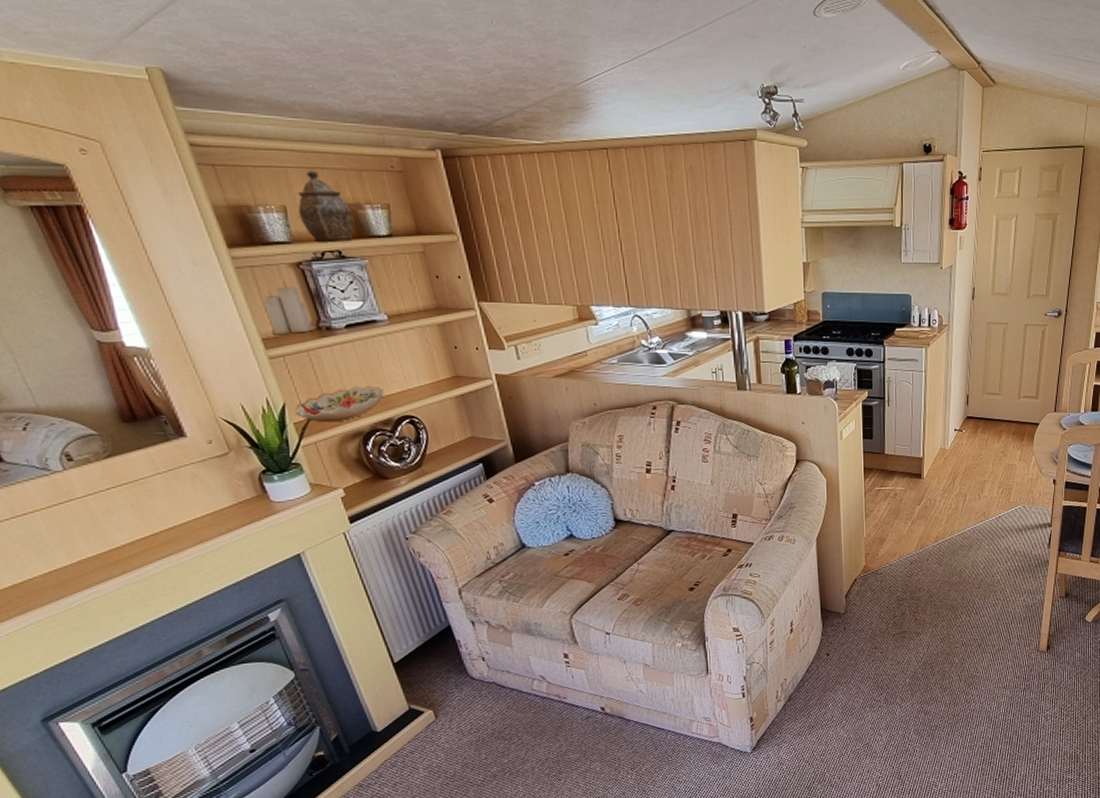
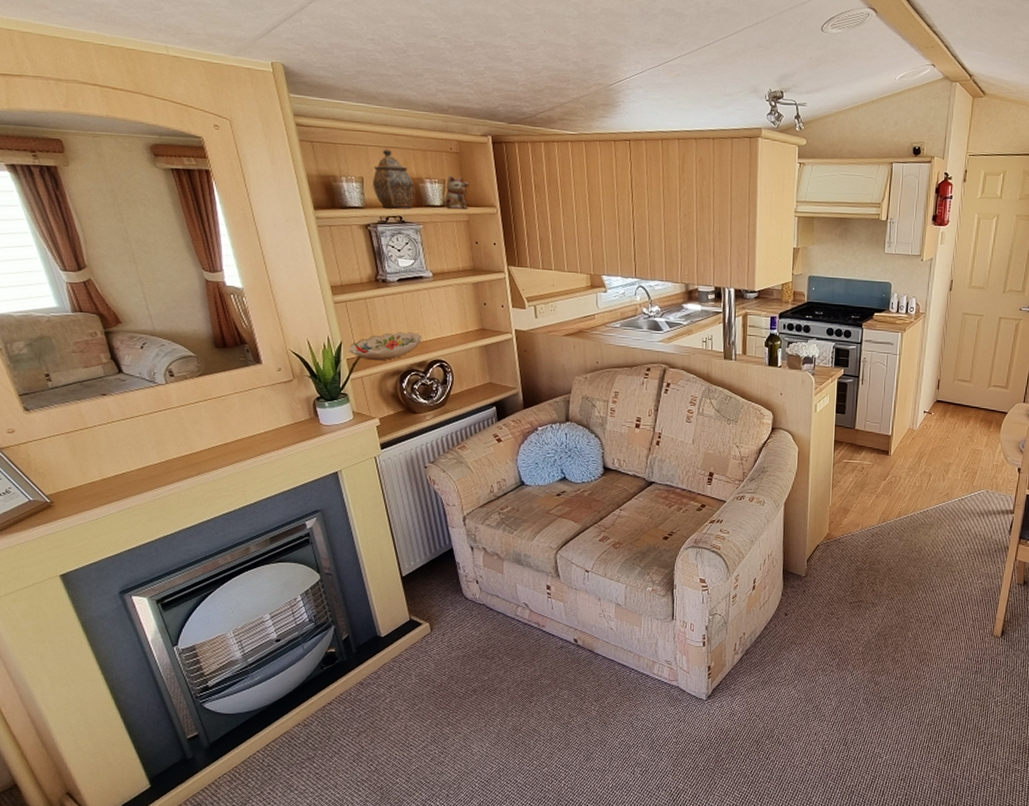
candle: present [262,282,315,335] -> none [335,240,374,284]
decorative figurine: none [391,199,423,240] -> present [444,176,470,211]

